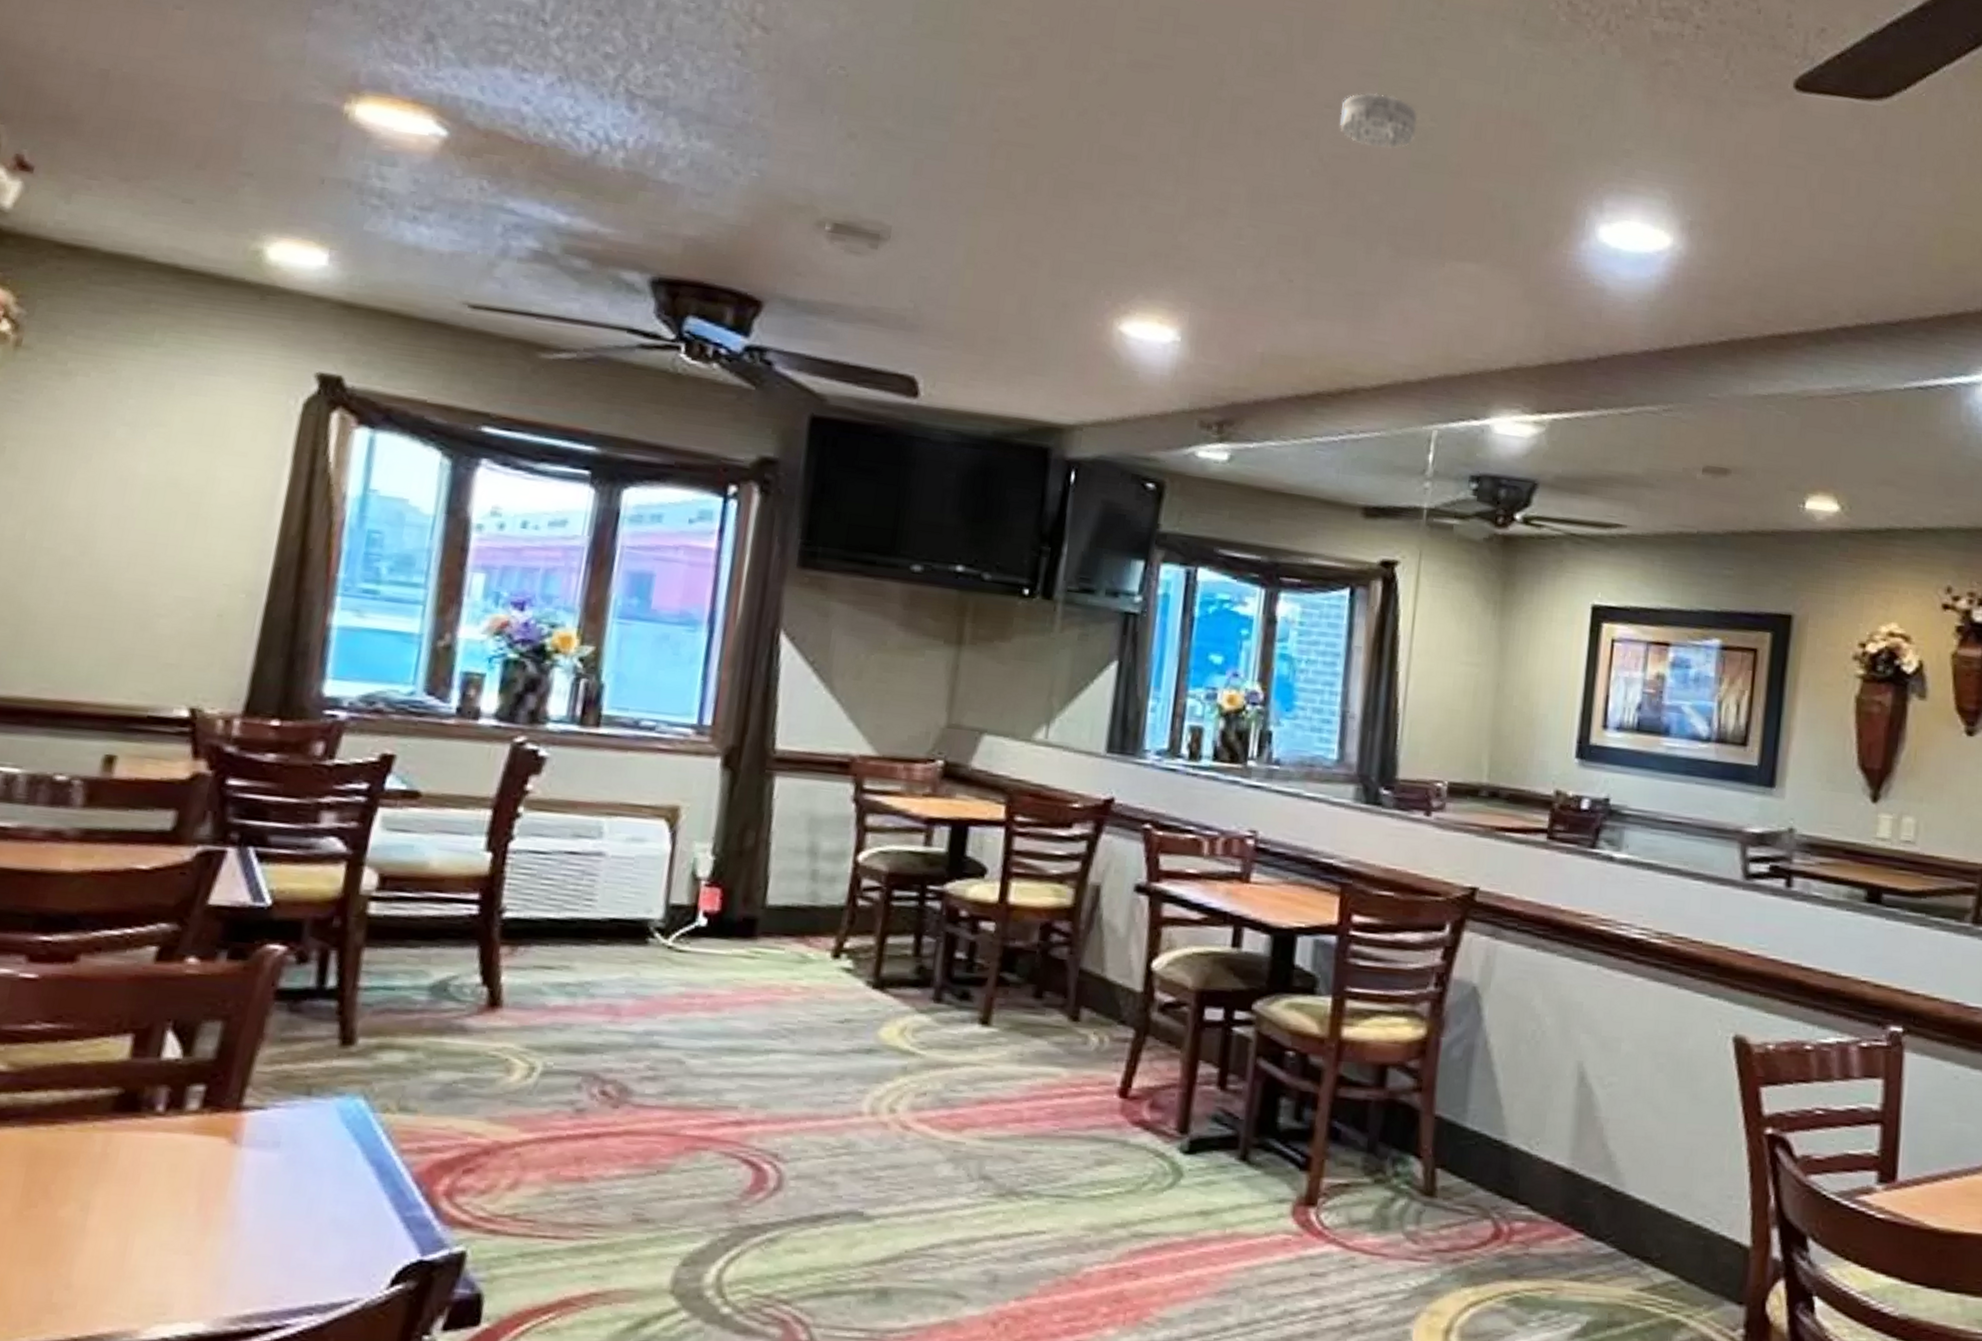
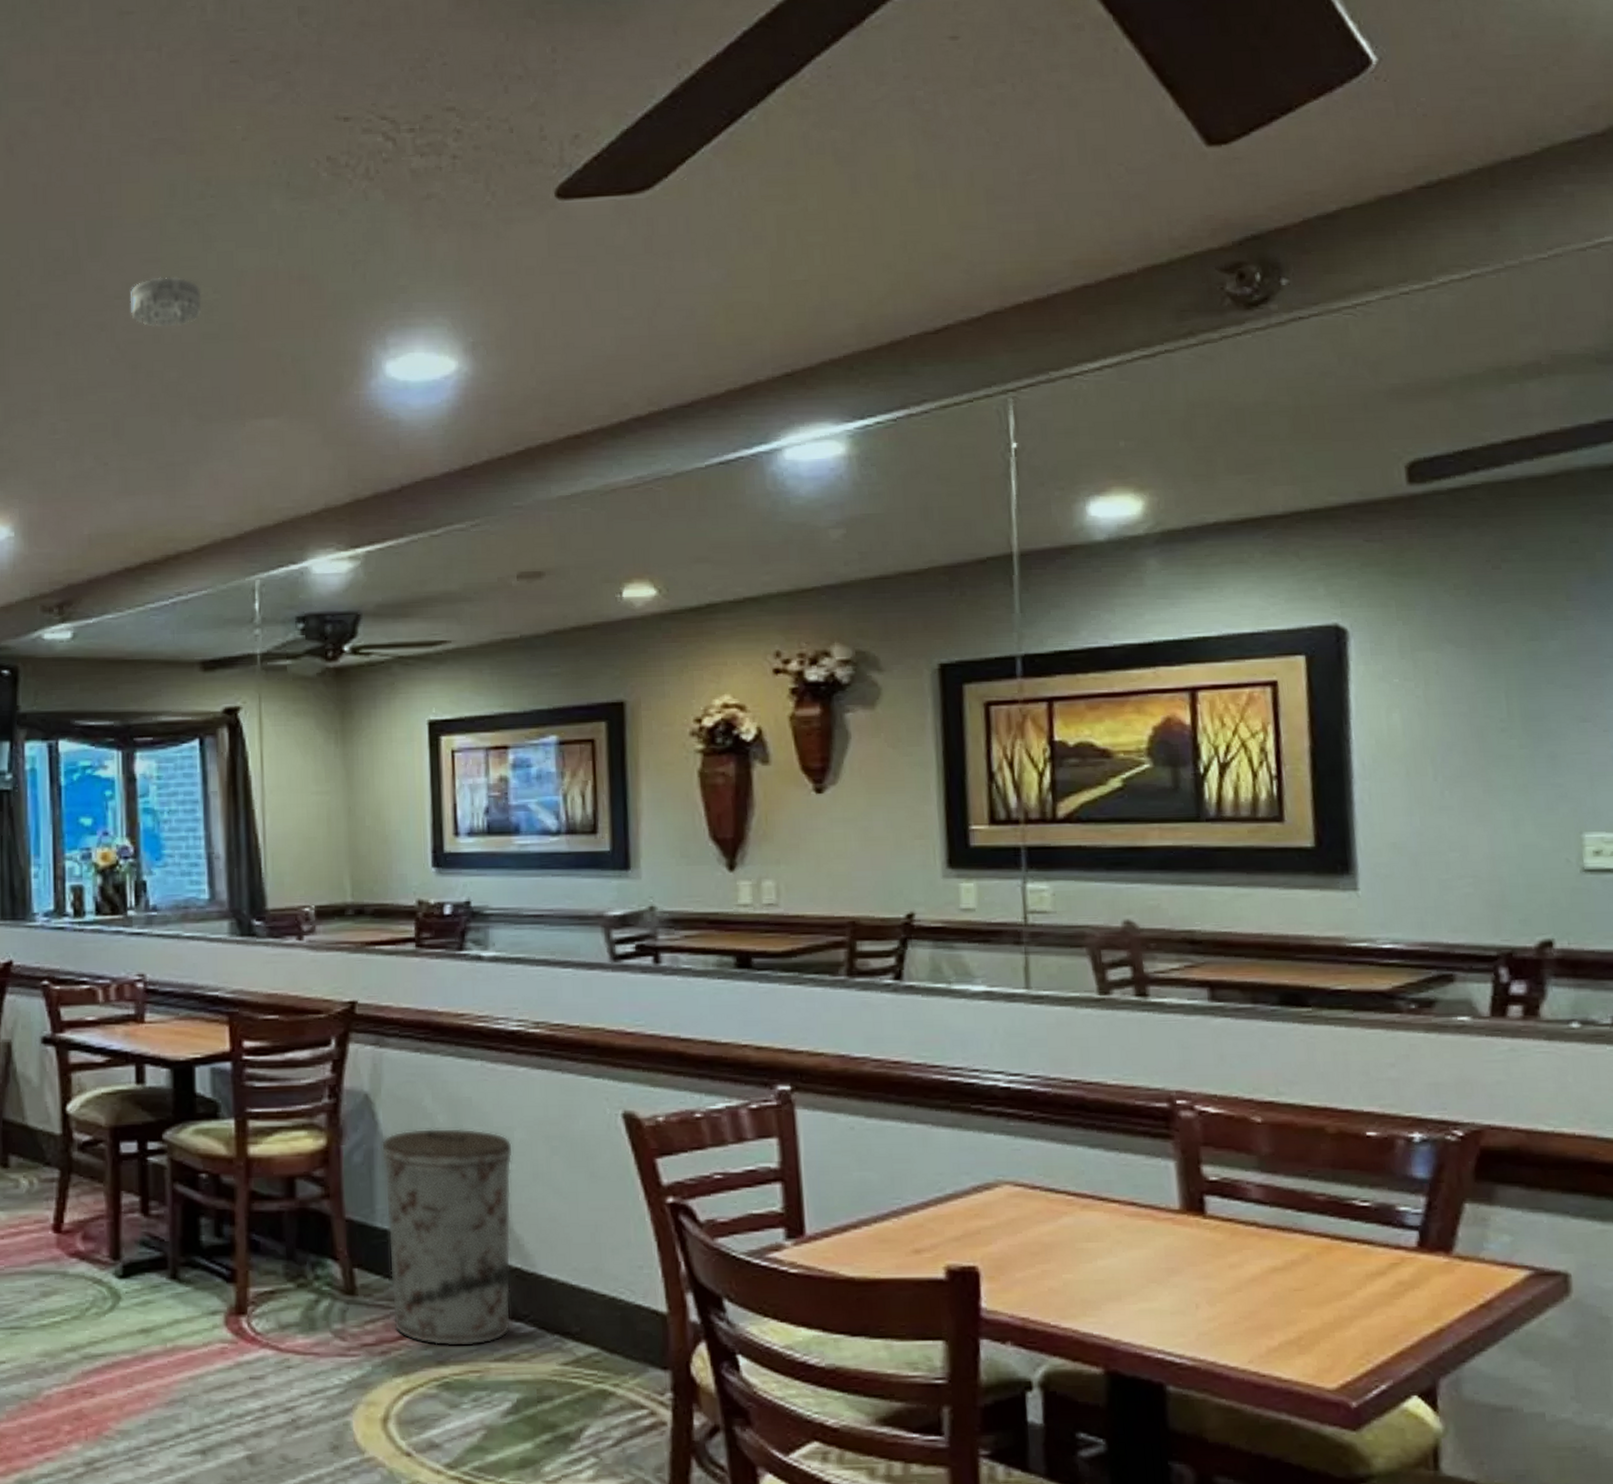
trash can: none [1469,1029,1619,1262] -> present [381,1127,514,1346]

